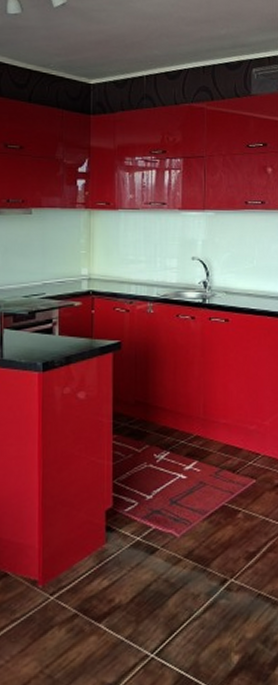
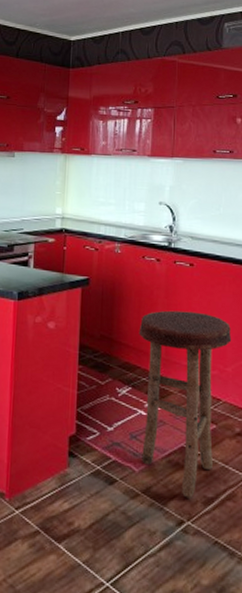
stool: none [175,368,269,556] -> present [138,310,232,498]

